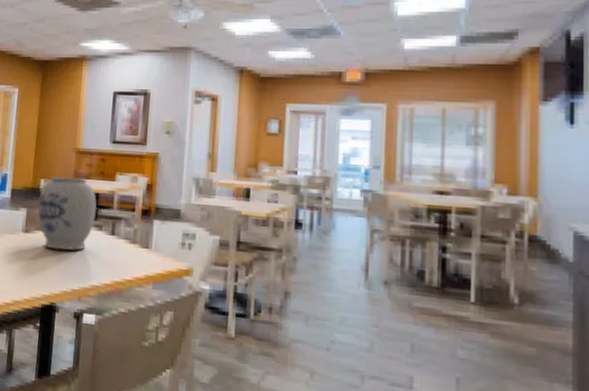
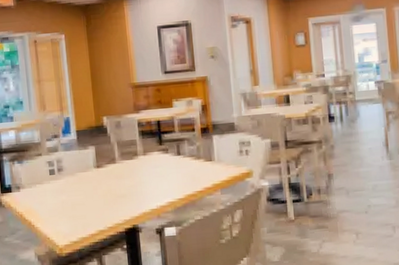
vase: present [38,177,98,251] -> none [104,109,161,178]

